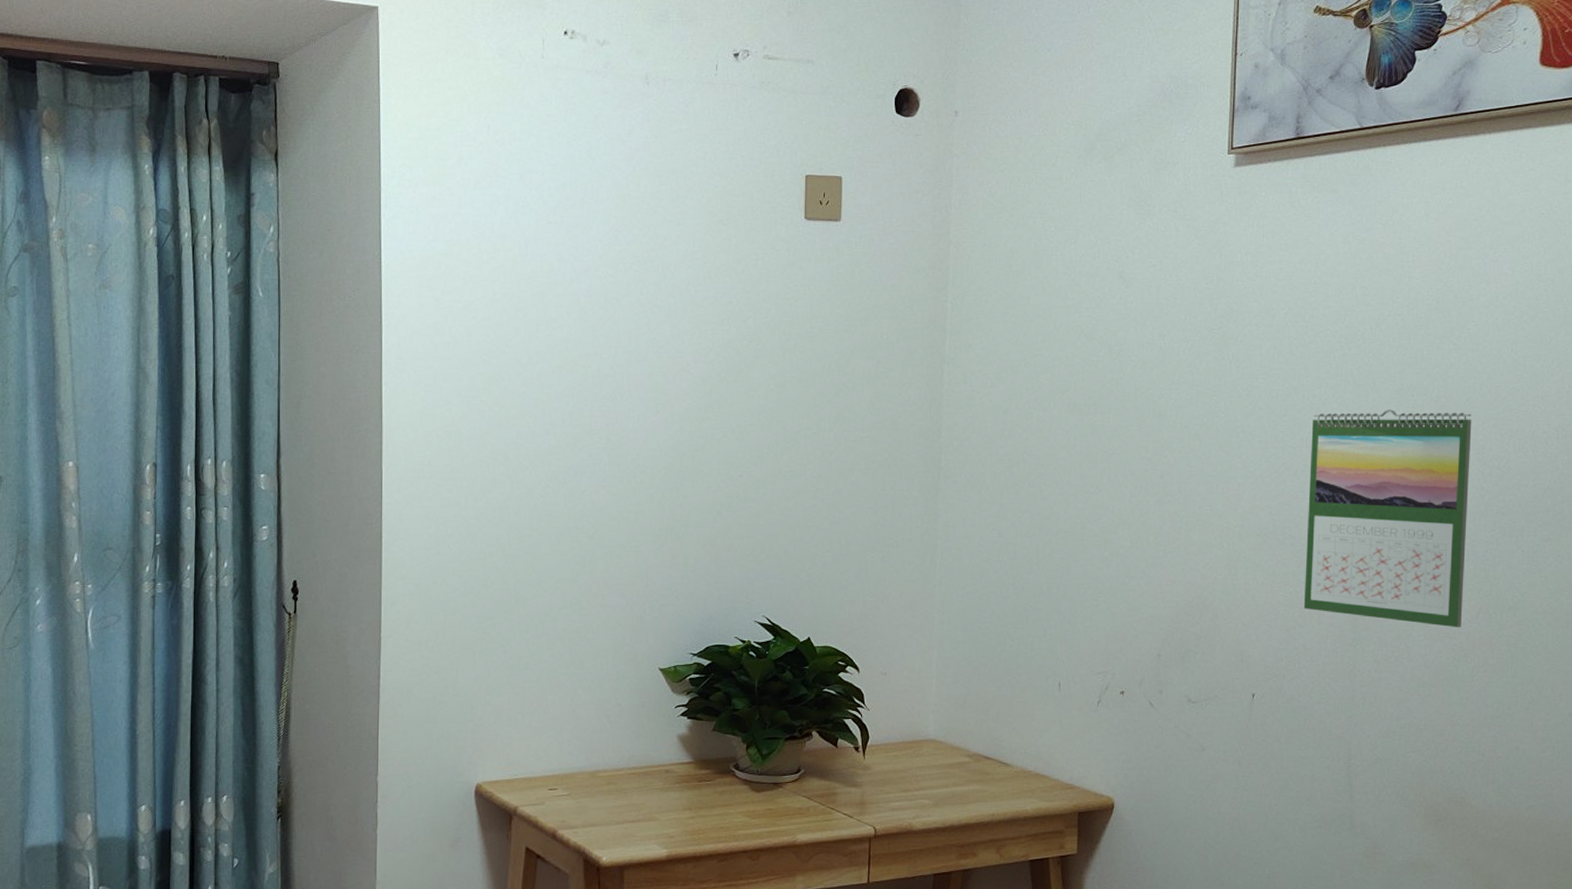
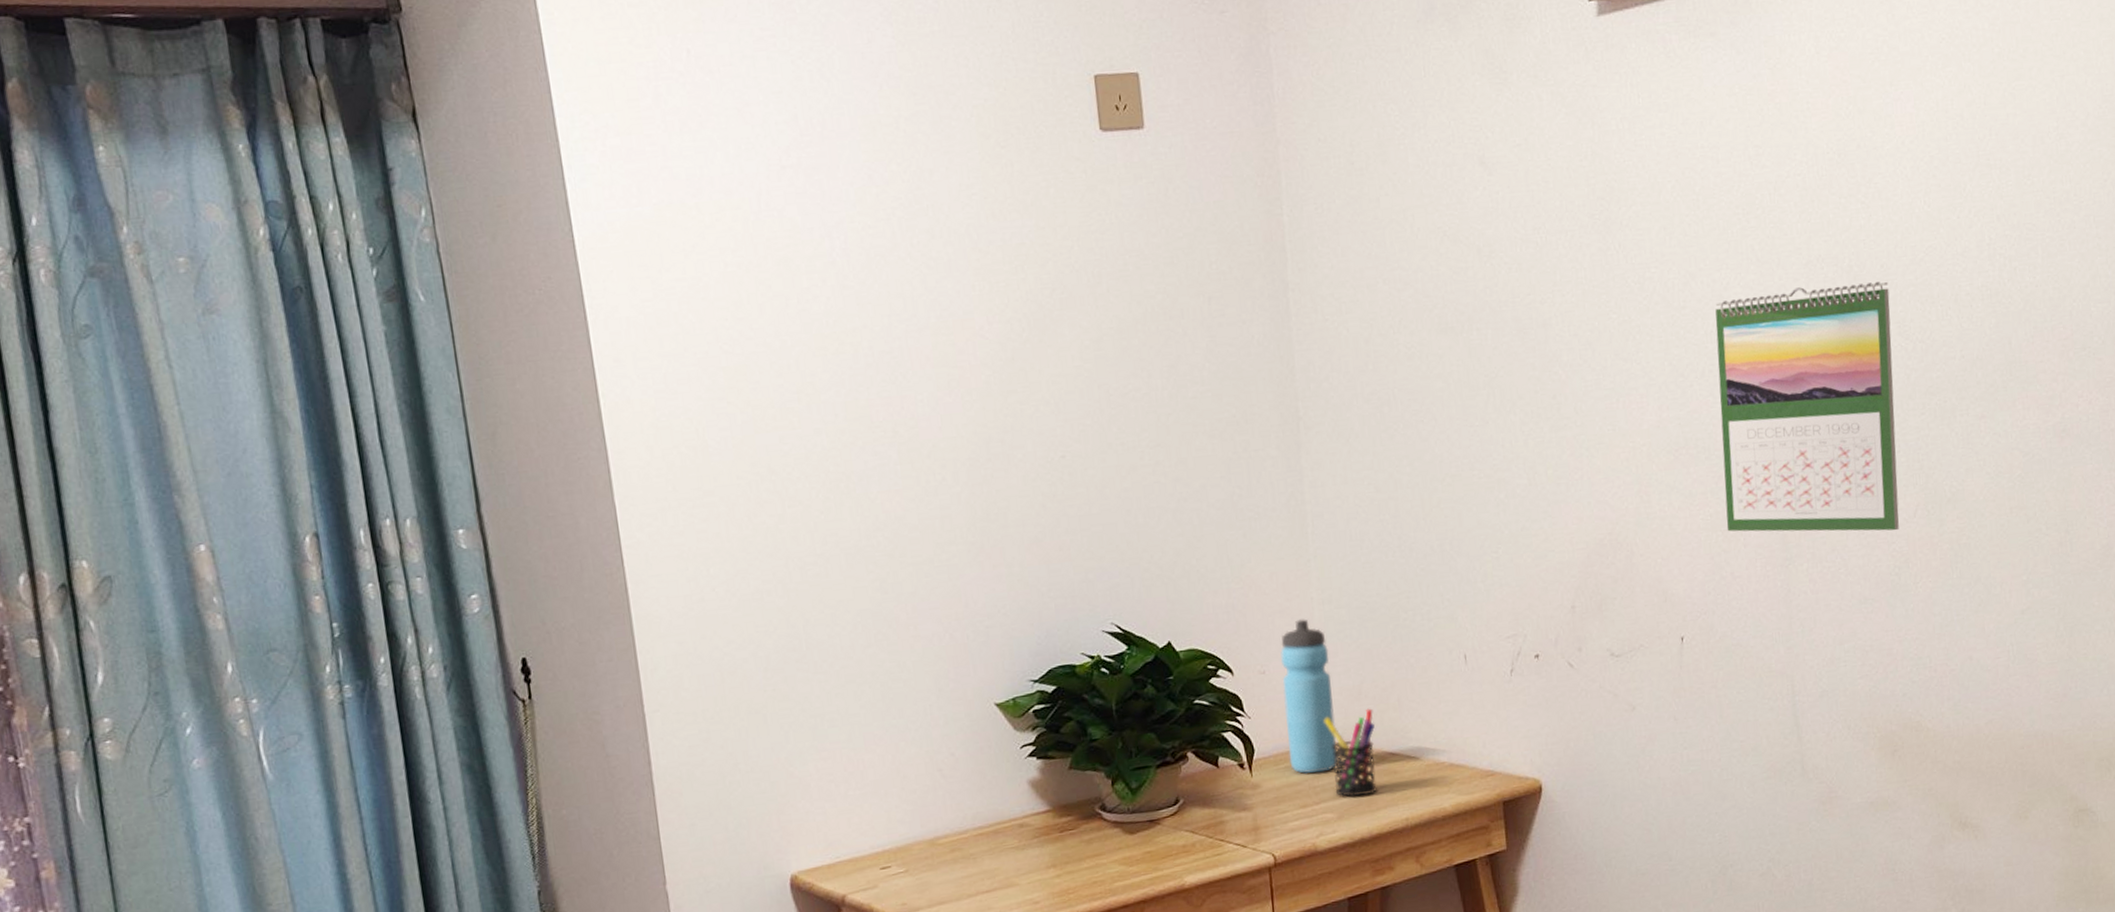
water bottle: none [898,634,942,764] -> present [1280,619,1337,774]
pen holder: none [931,716,974,790] -> present [1323,708,1378,798]

